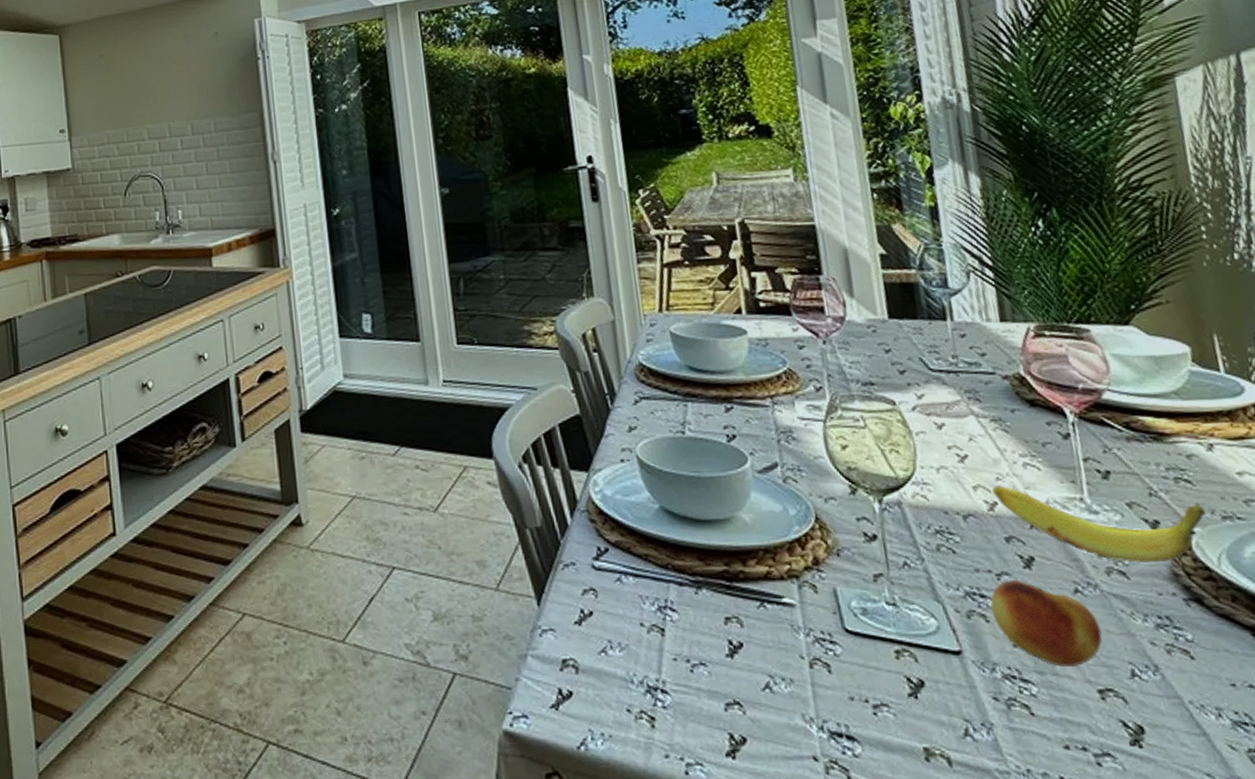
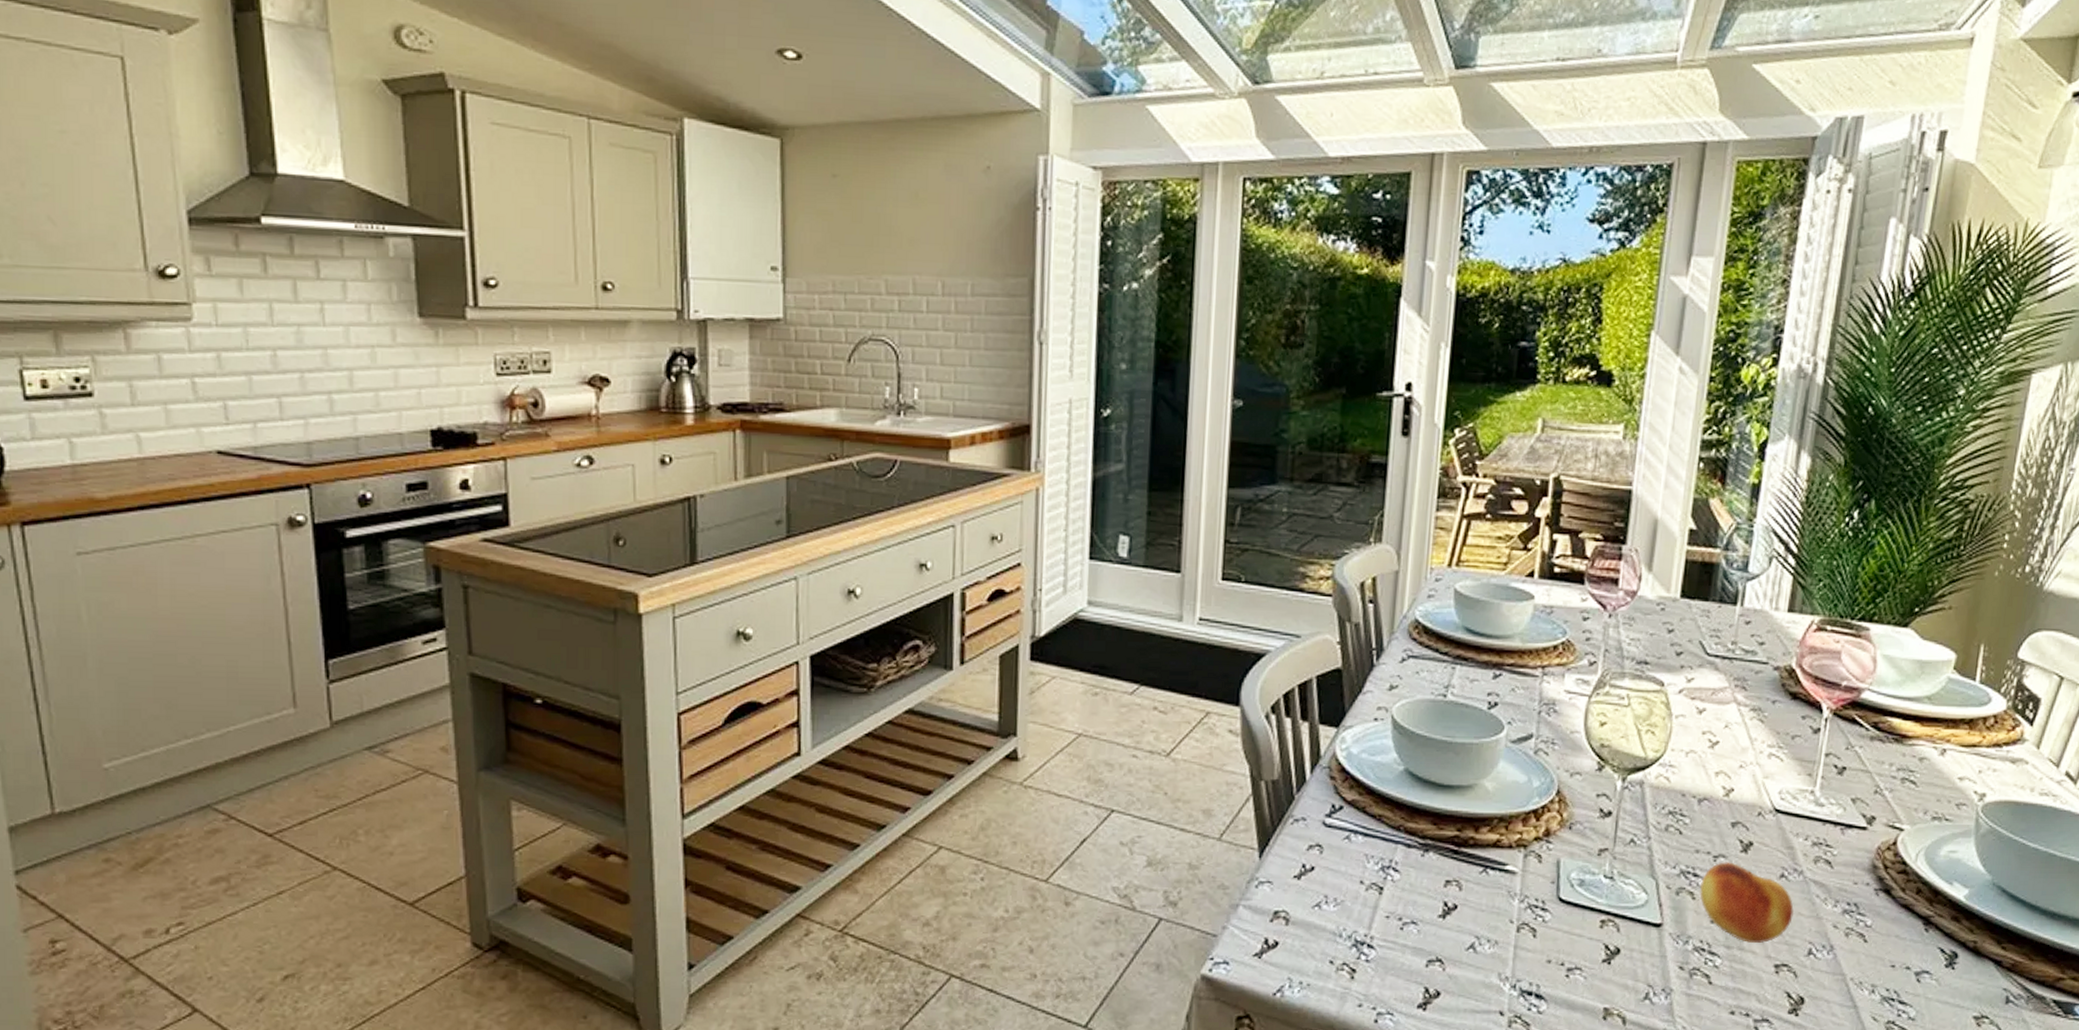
banana: present [992,485,1207,564] -> none [1732,773,1921,855]

